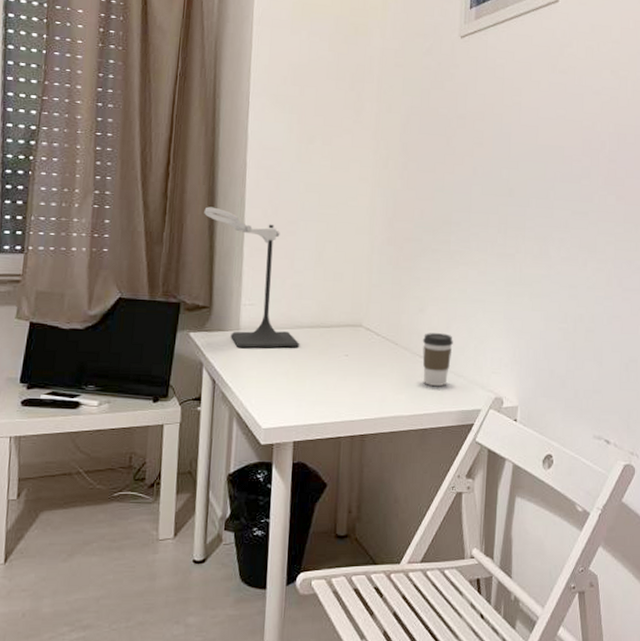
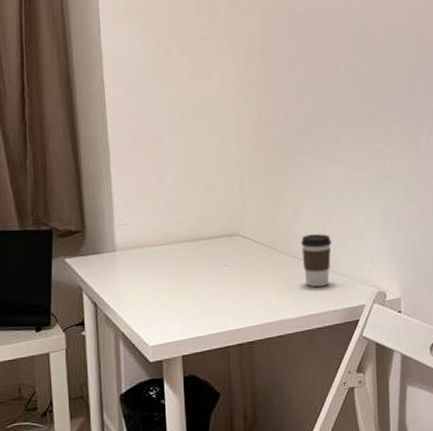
speaker stand: present [204,206,300,349] -> none [66,130,179,270]

